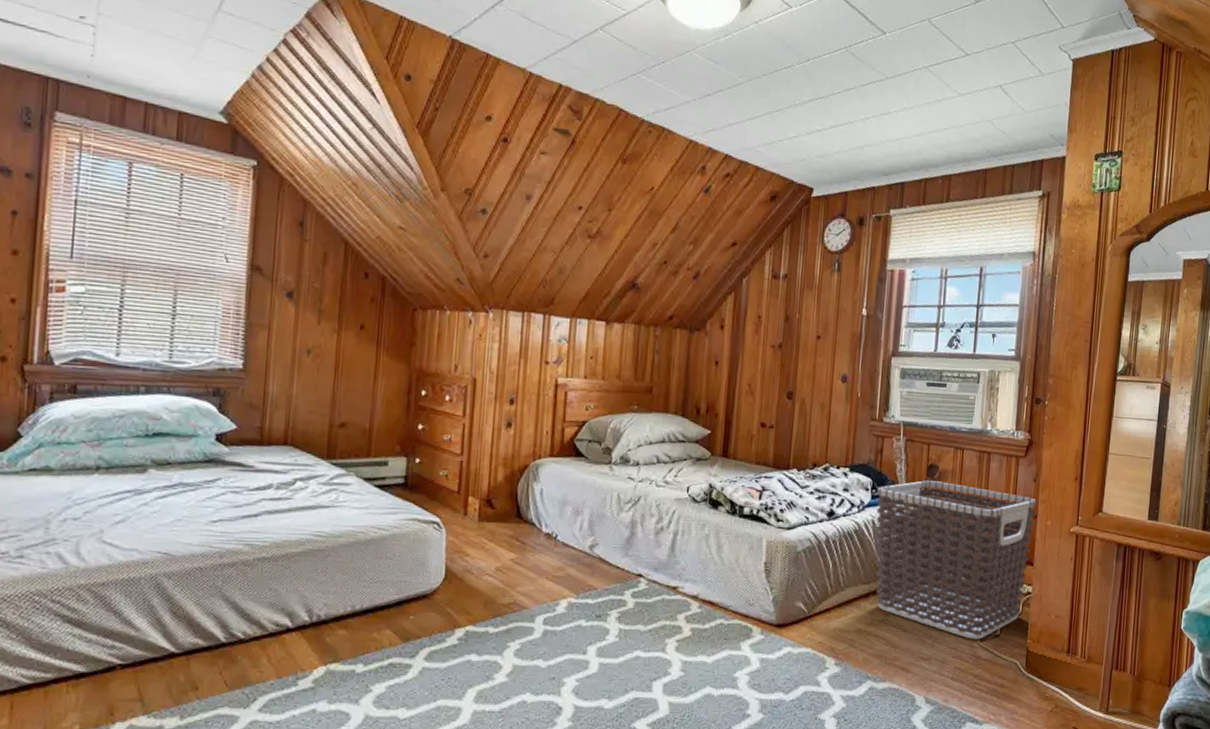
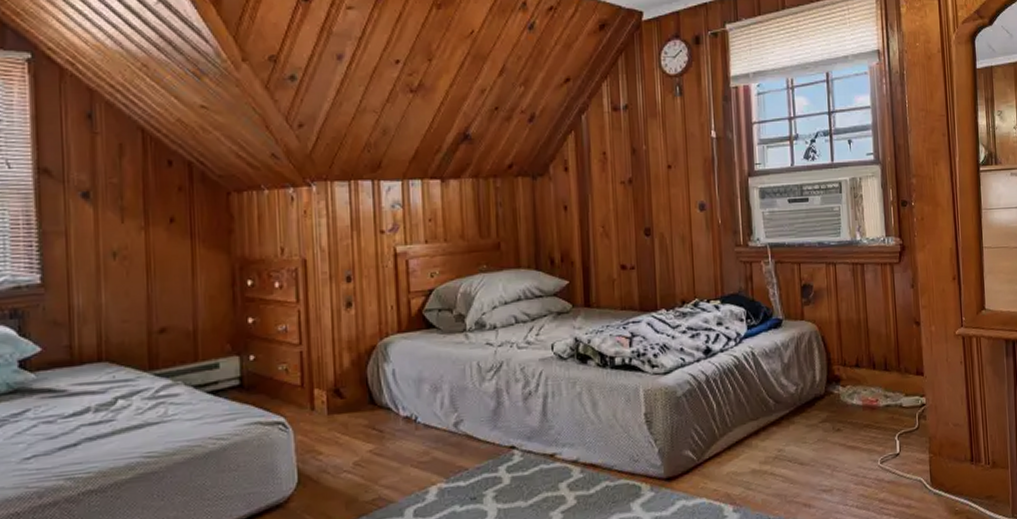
clothes hamper: present [876,480,1037,640] -> none [752,300,919,463]

